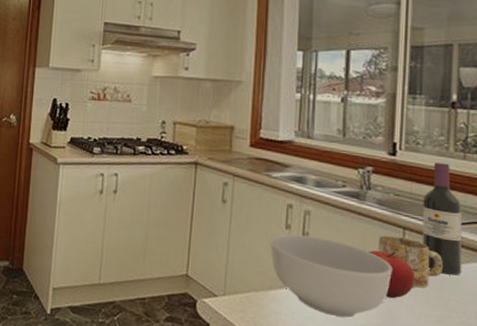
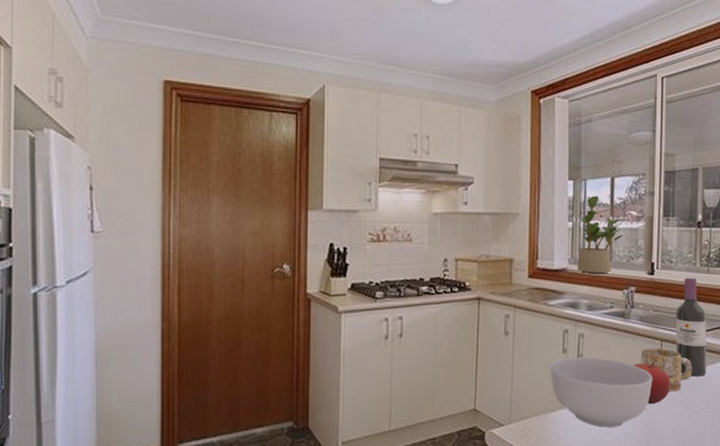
potted plant: none [304,67,359,150] -> present [577,195,623,274]

